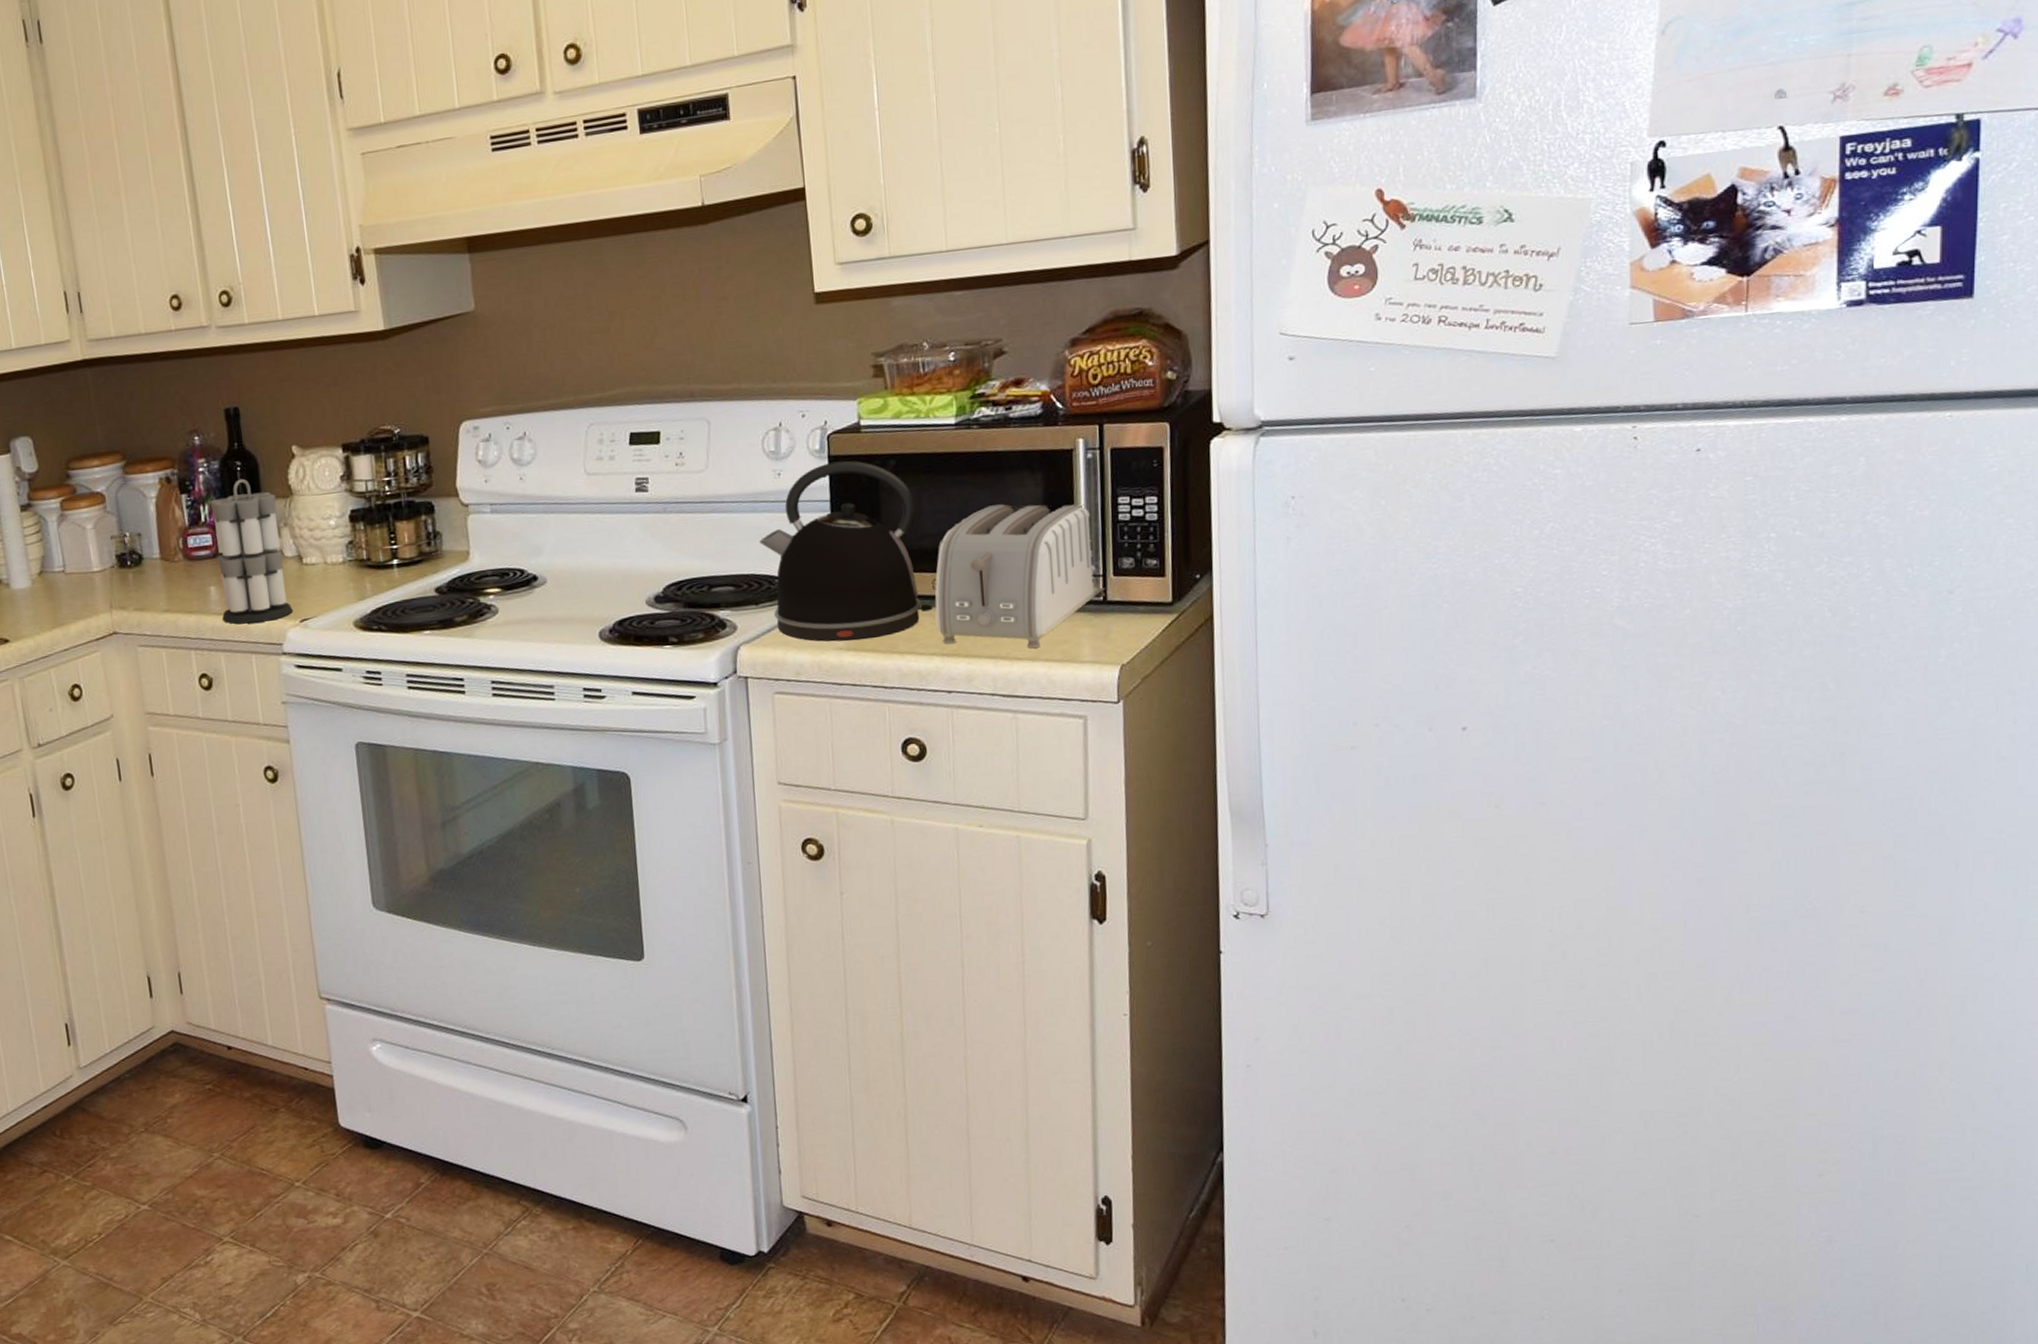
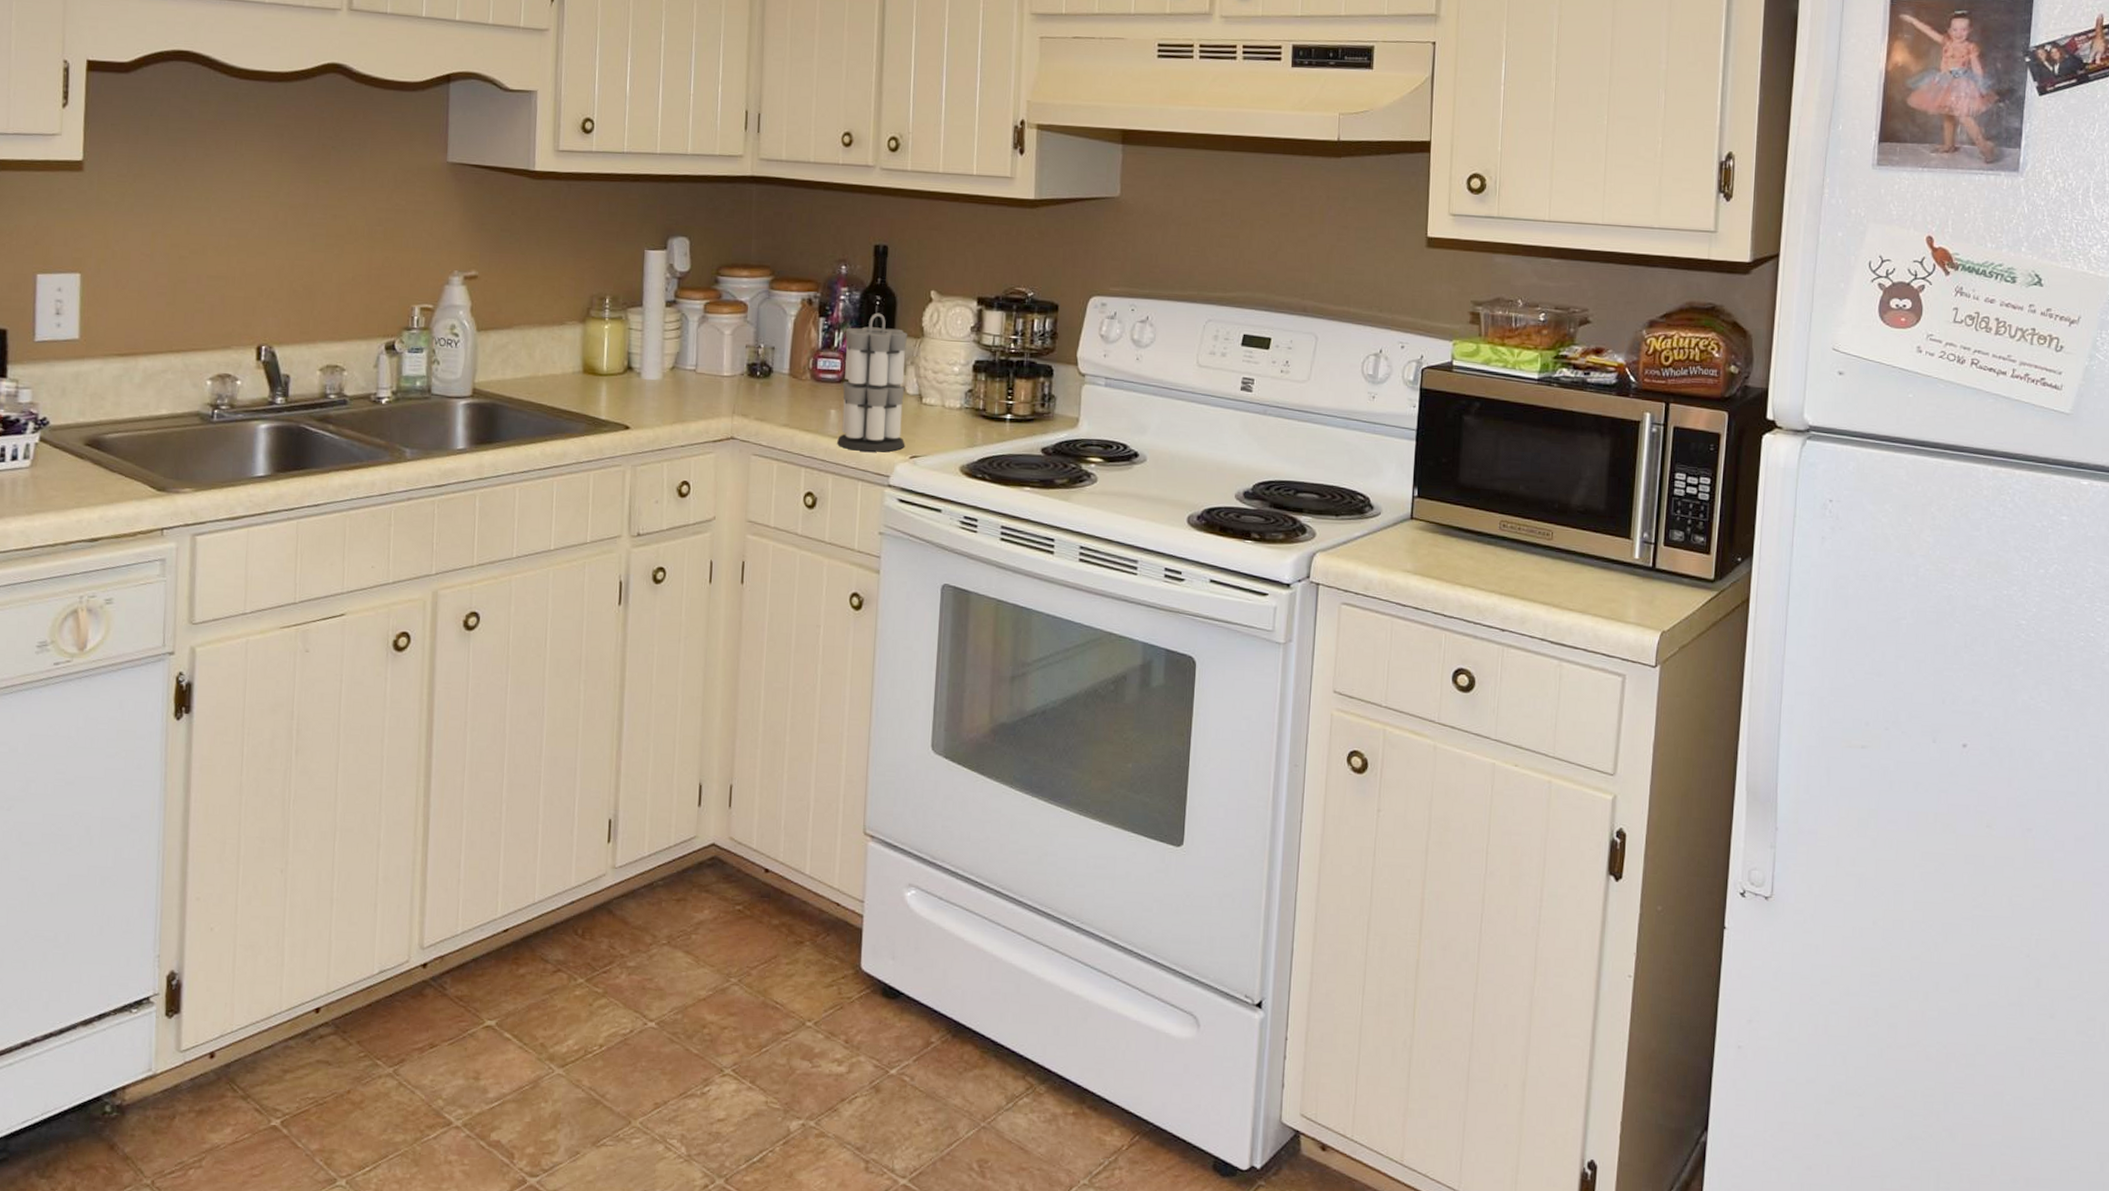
kettle: present [759,460,932,642] -> none [1347,394,1497,567]
toaster: present [935,503,1107,649] -> none [1498,460,1657,602]

